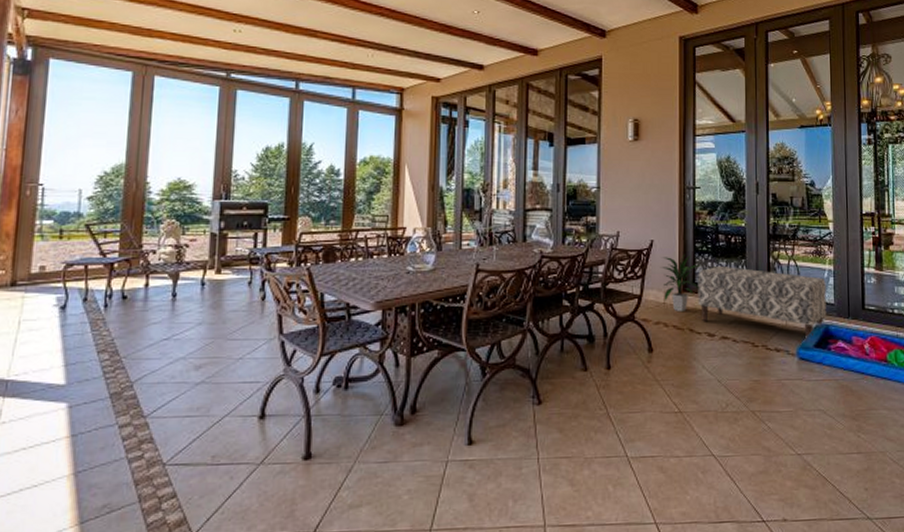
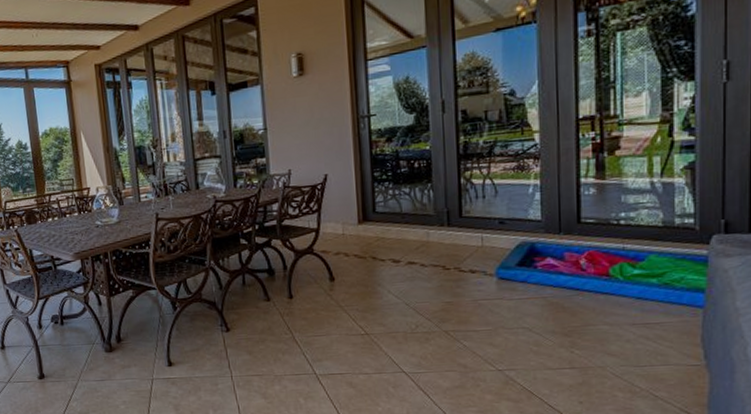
indoor plant: present [661,255,701,312] -> none [337,185,382,242]
bench: present [697,265,827,339] -> none [378,192,532,258]

